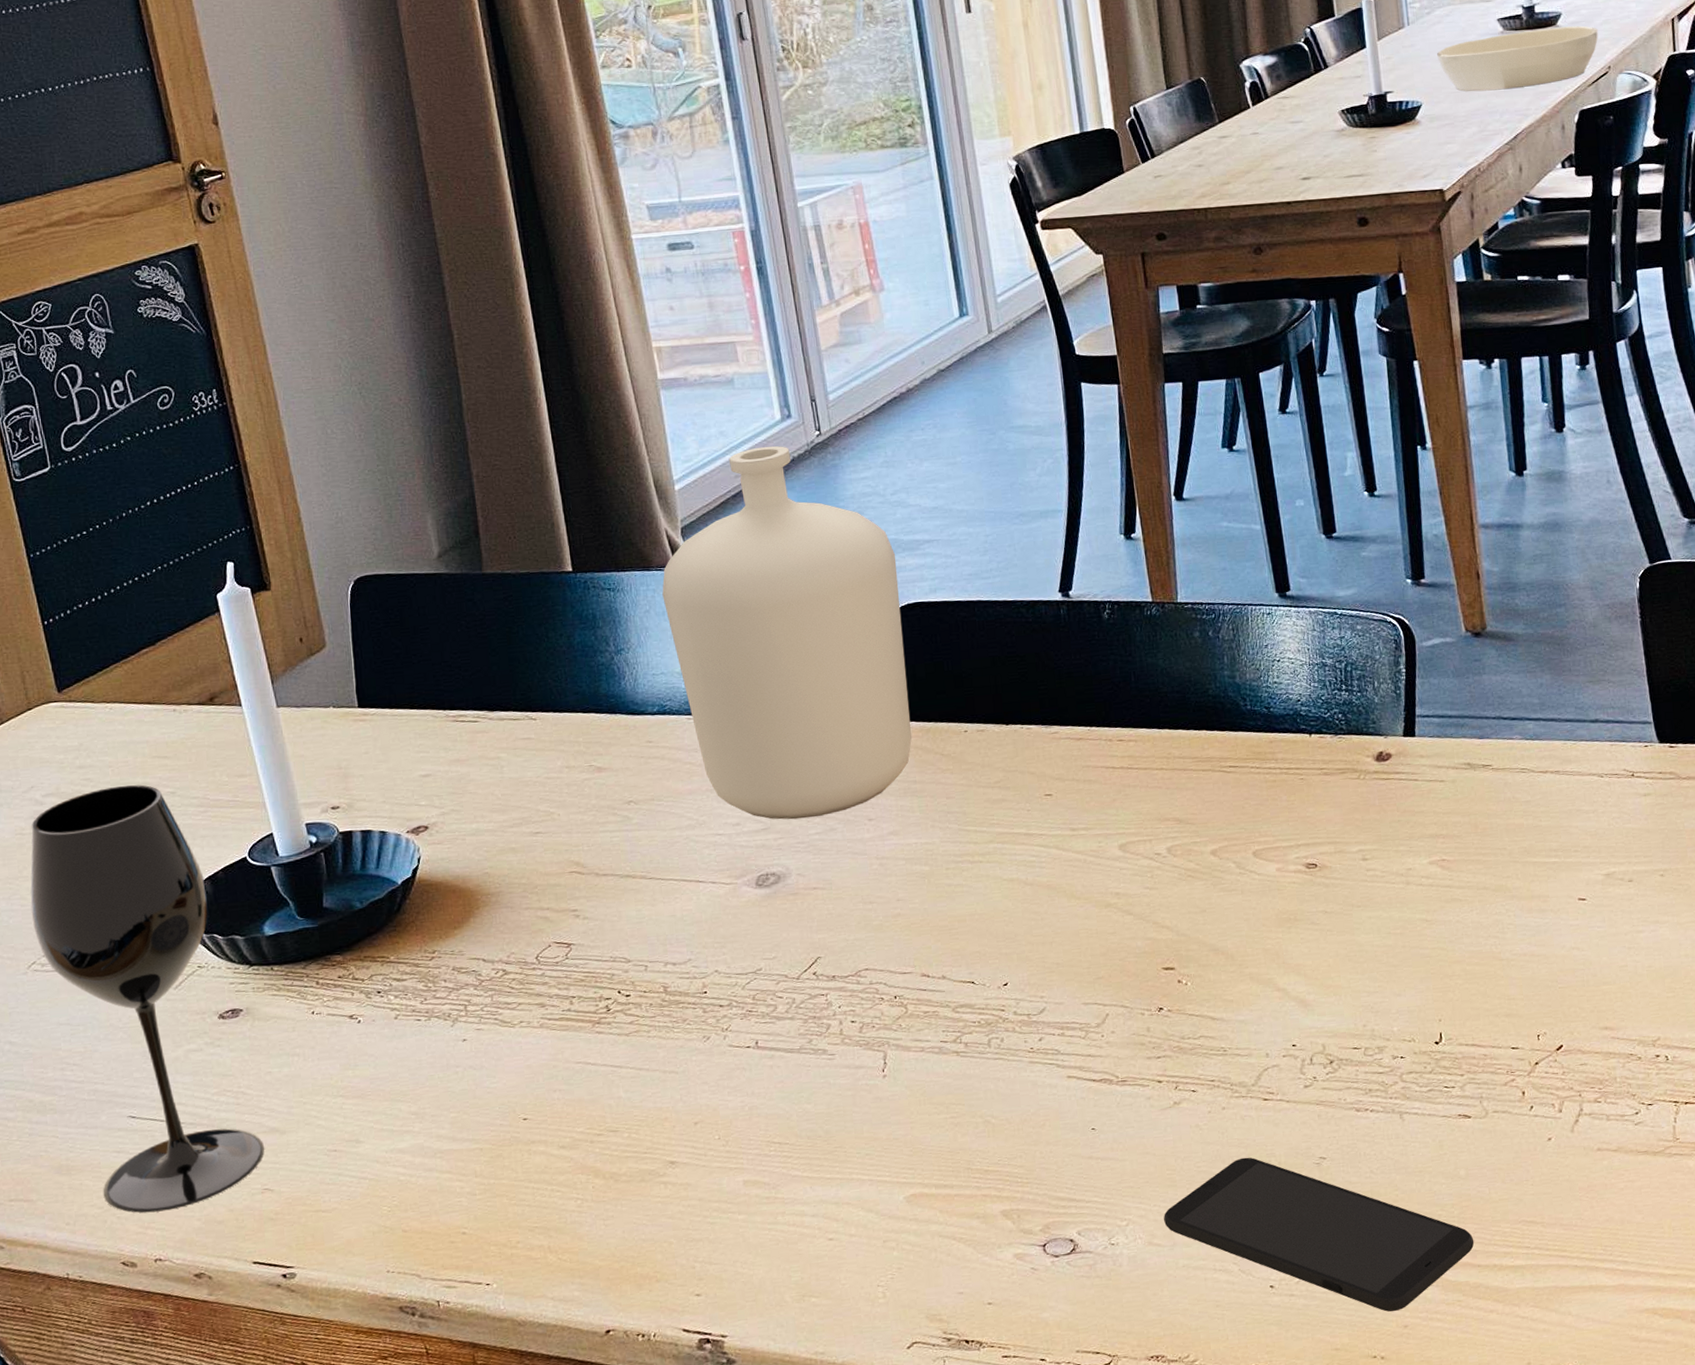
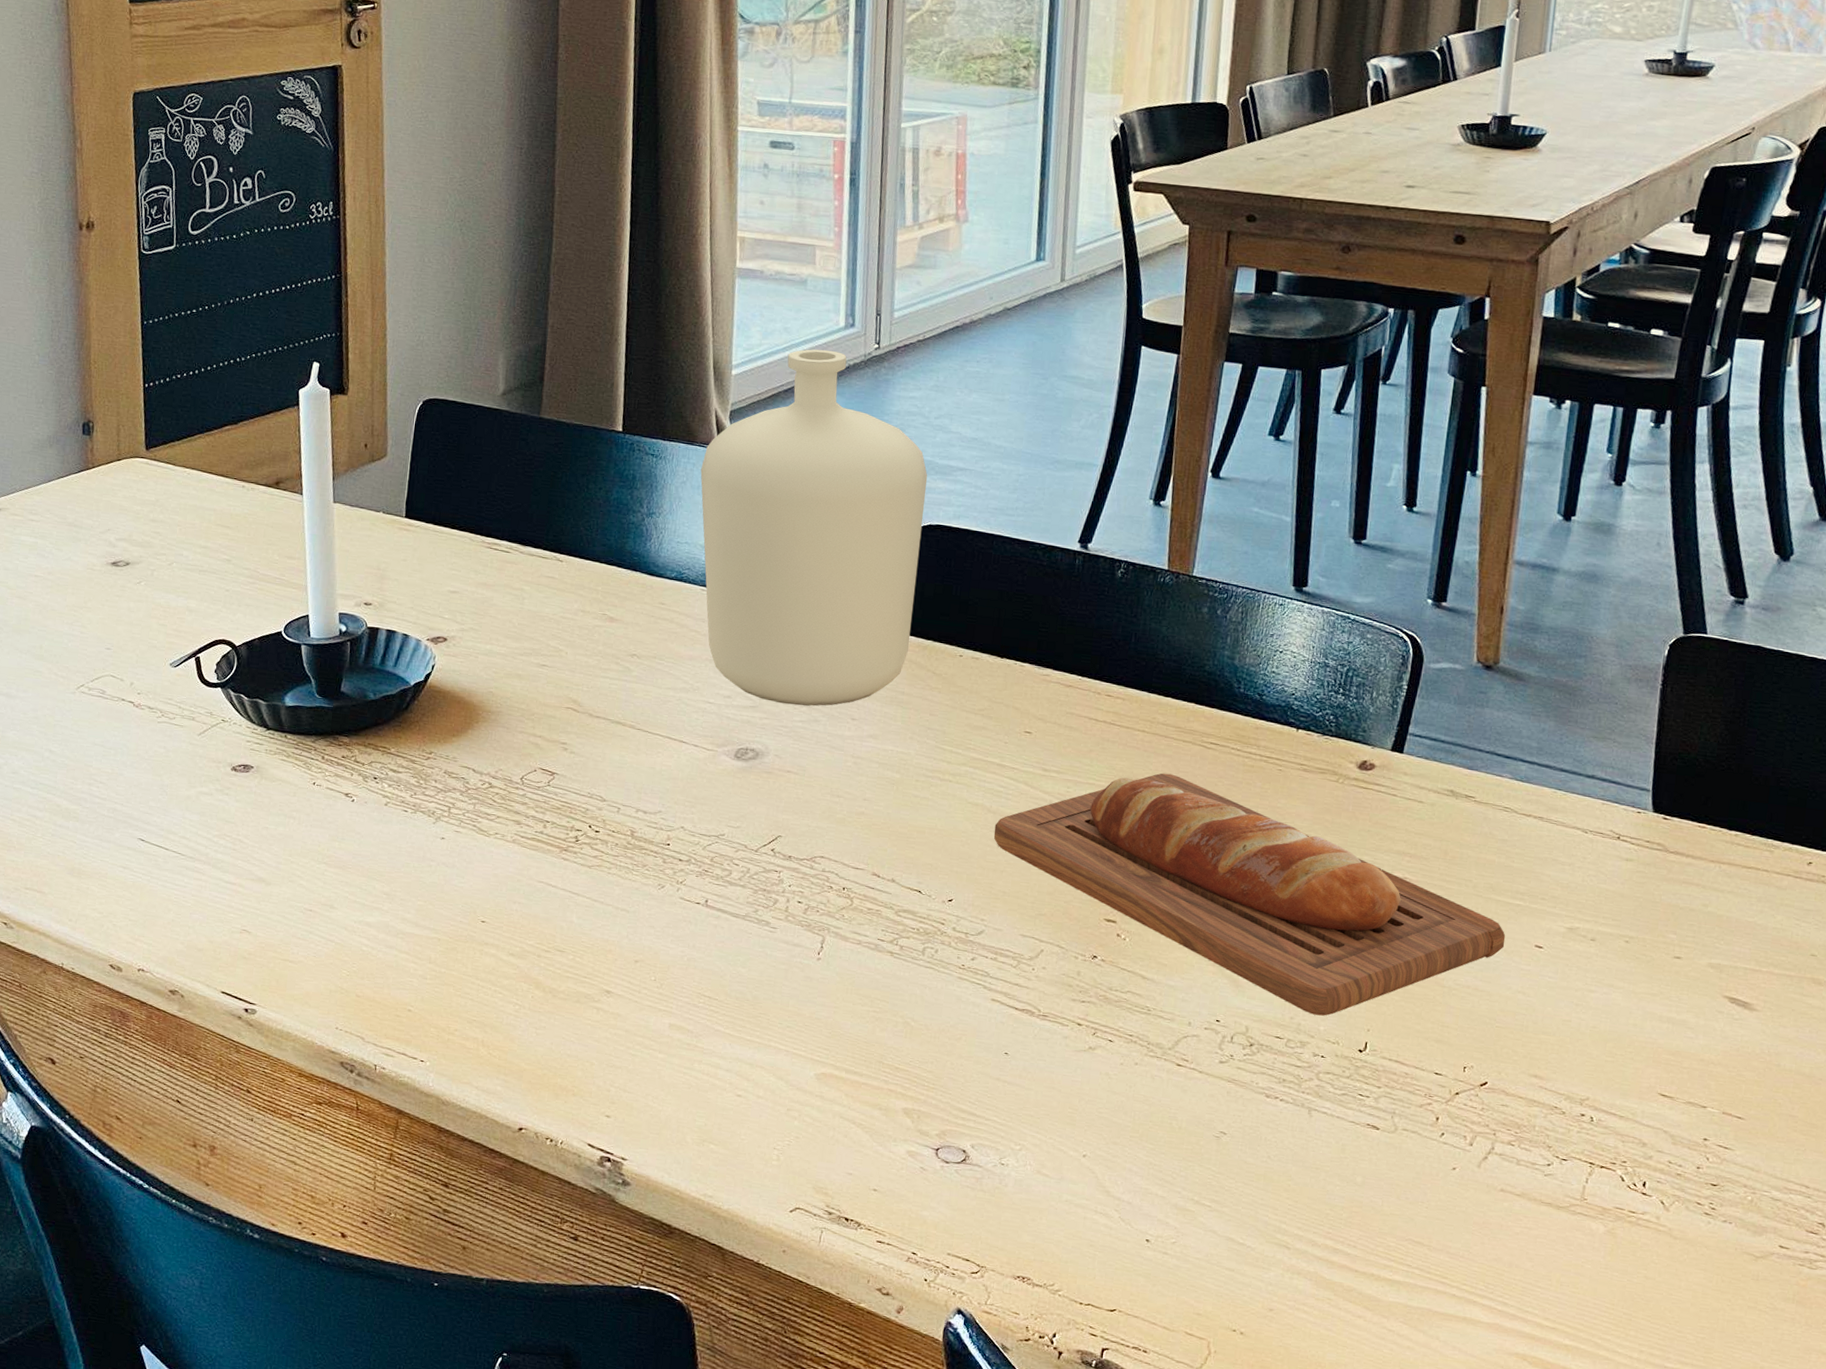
wineglass: present [30,785,264,1213] -> none [87,544,250,929]
bread loaf: none [1034,806,1550,1018] -> present [993,773,1506,1016]
mobile phone: present [1164,1157,1475,1312] -> none [1056,1114,1357,1293]
bowl: present [1437,26,1599,92] -> none [1573,76,1751,134]

